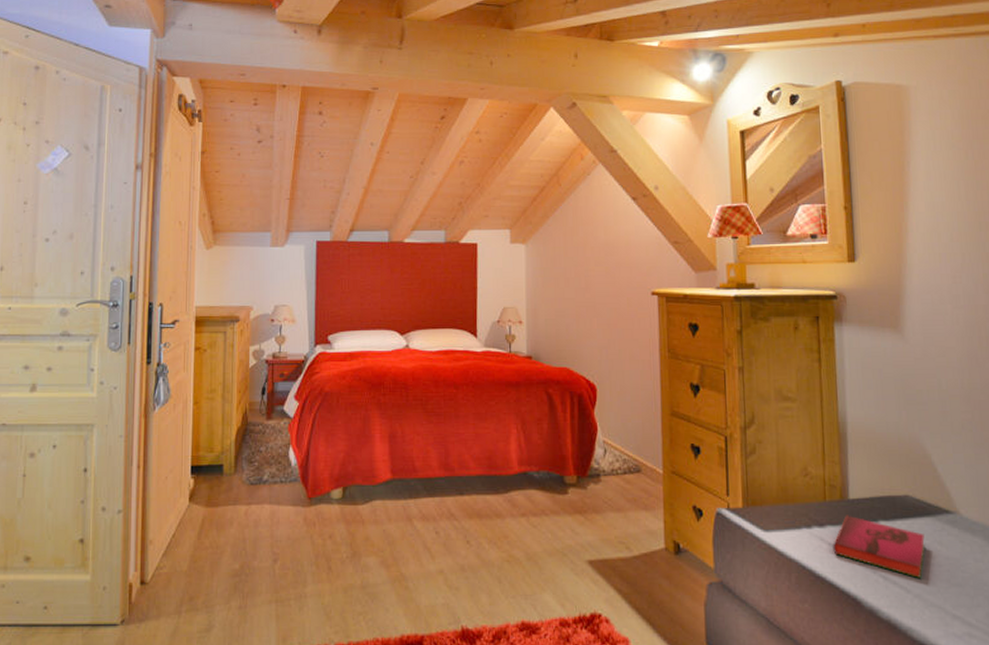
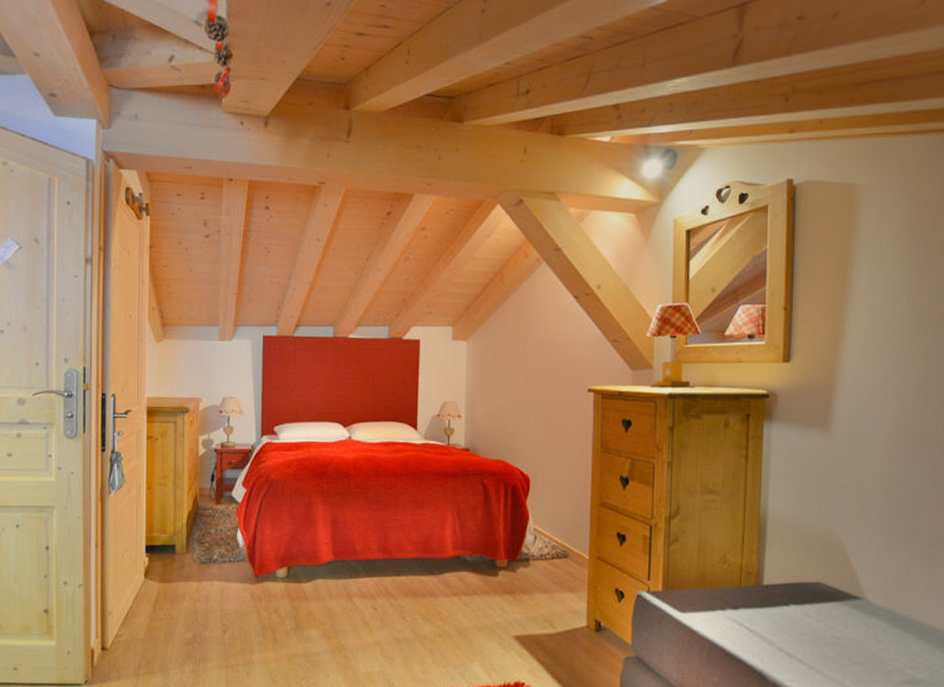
hardback book: present [833,515,925,578] -> none [744,599,831,656]

